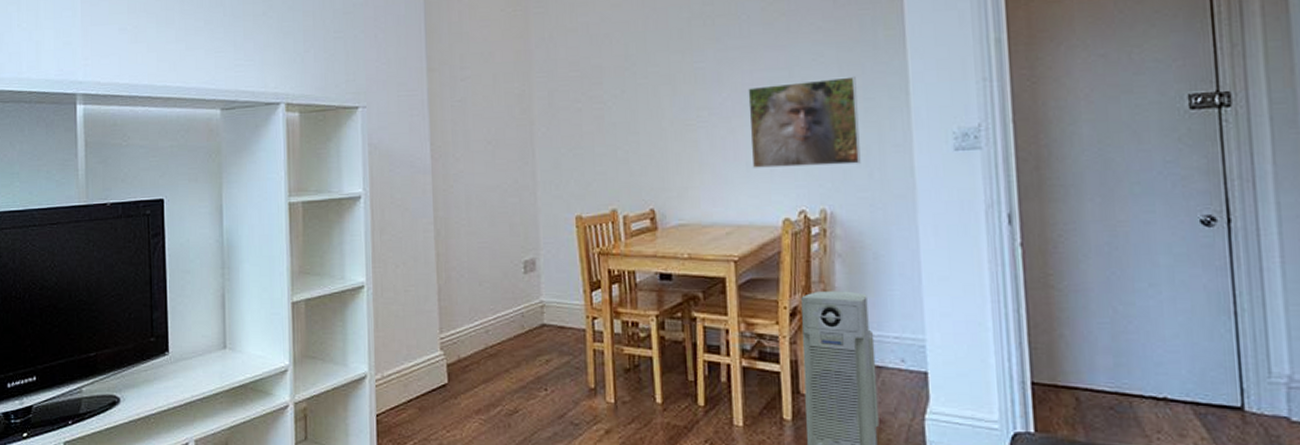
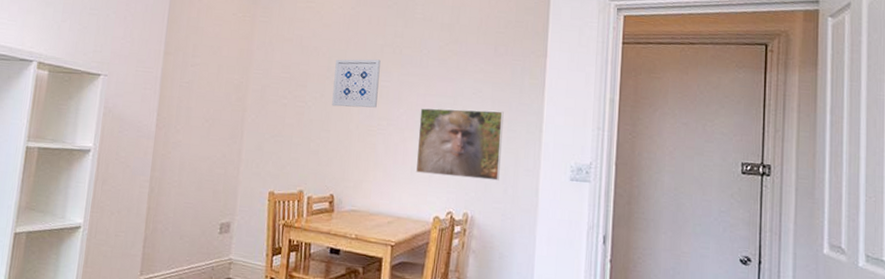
wall art: none [634,36,692,102] -> present [332,59,381,108]

